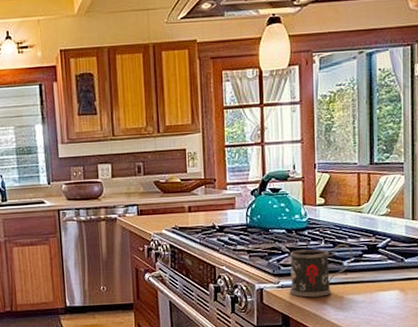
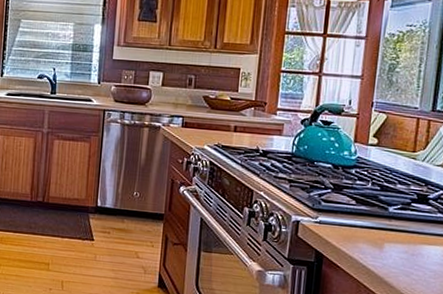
mug: present [289,243,353,297] -> none [326,187,401,240]

